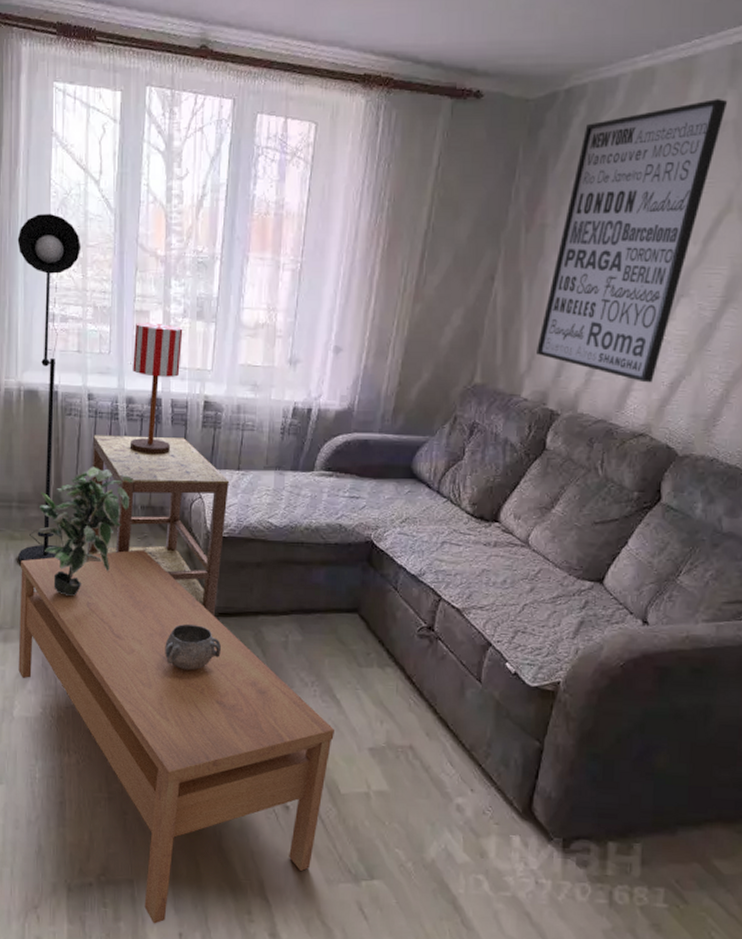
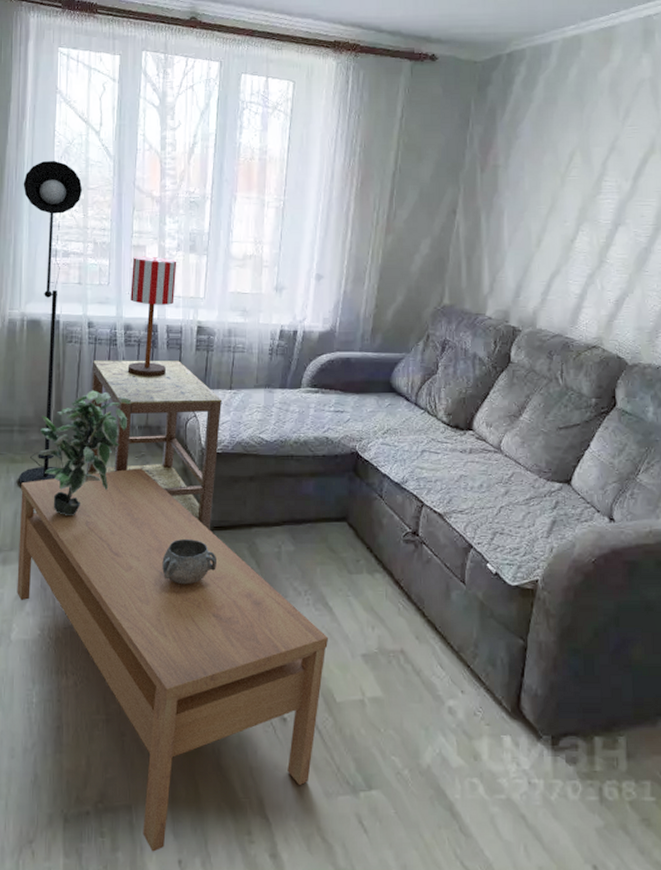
wall art: present [535,99,728,383] -> none [496,61,644,301]

